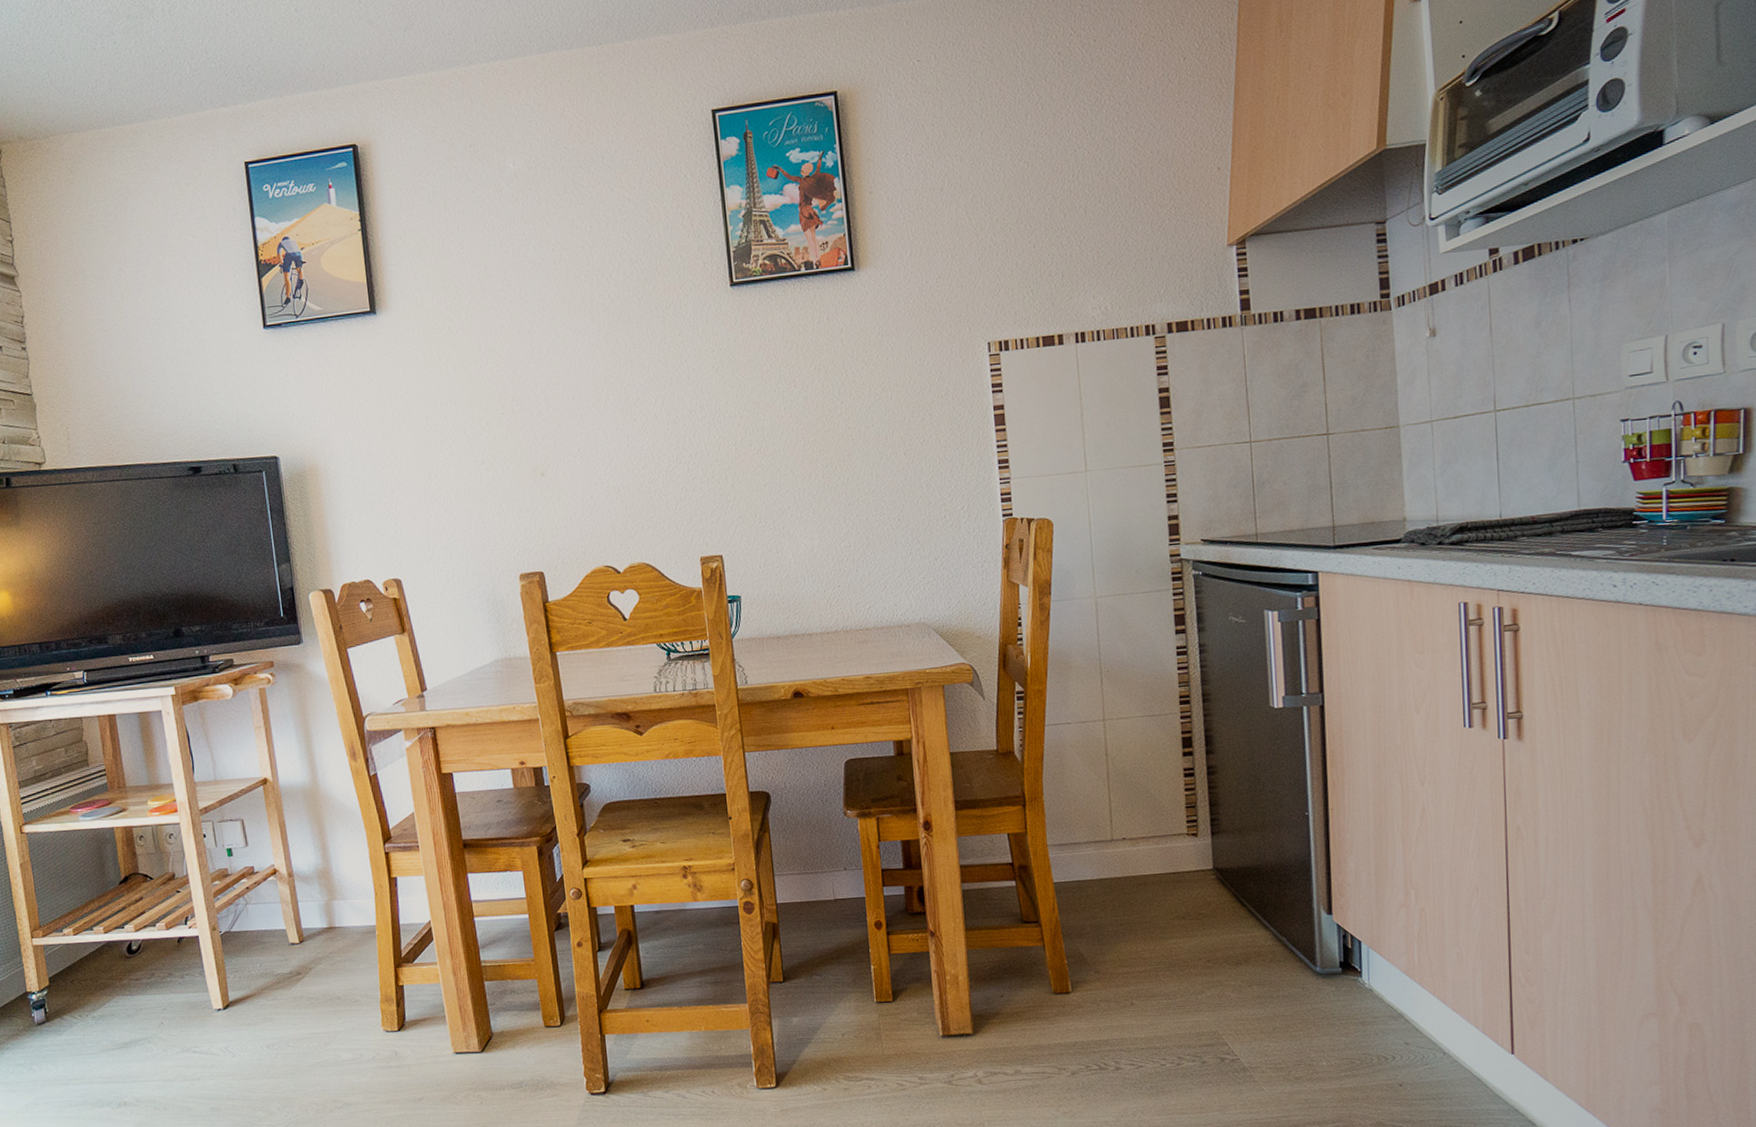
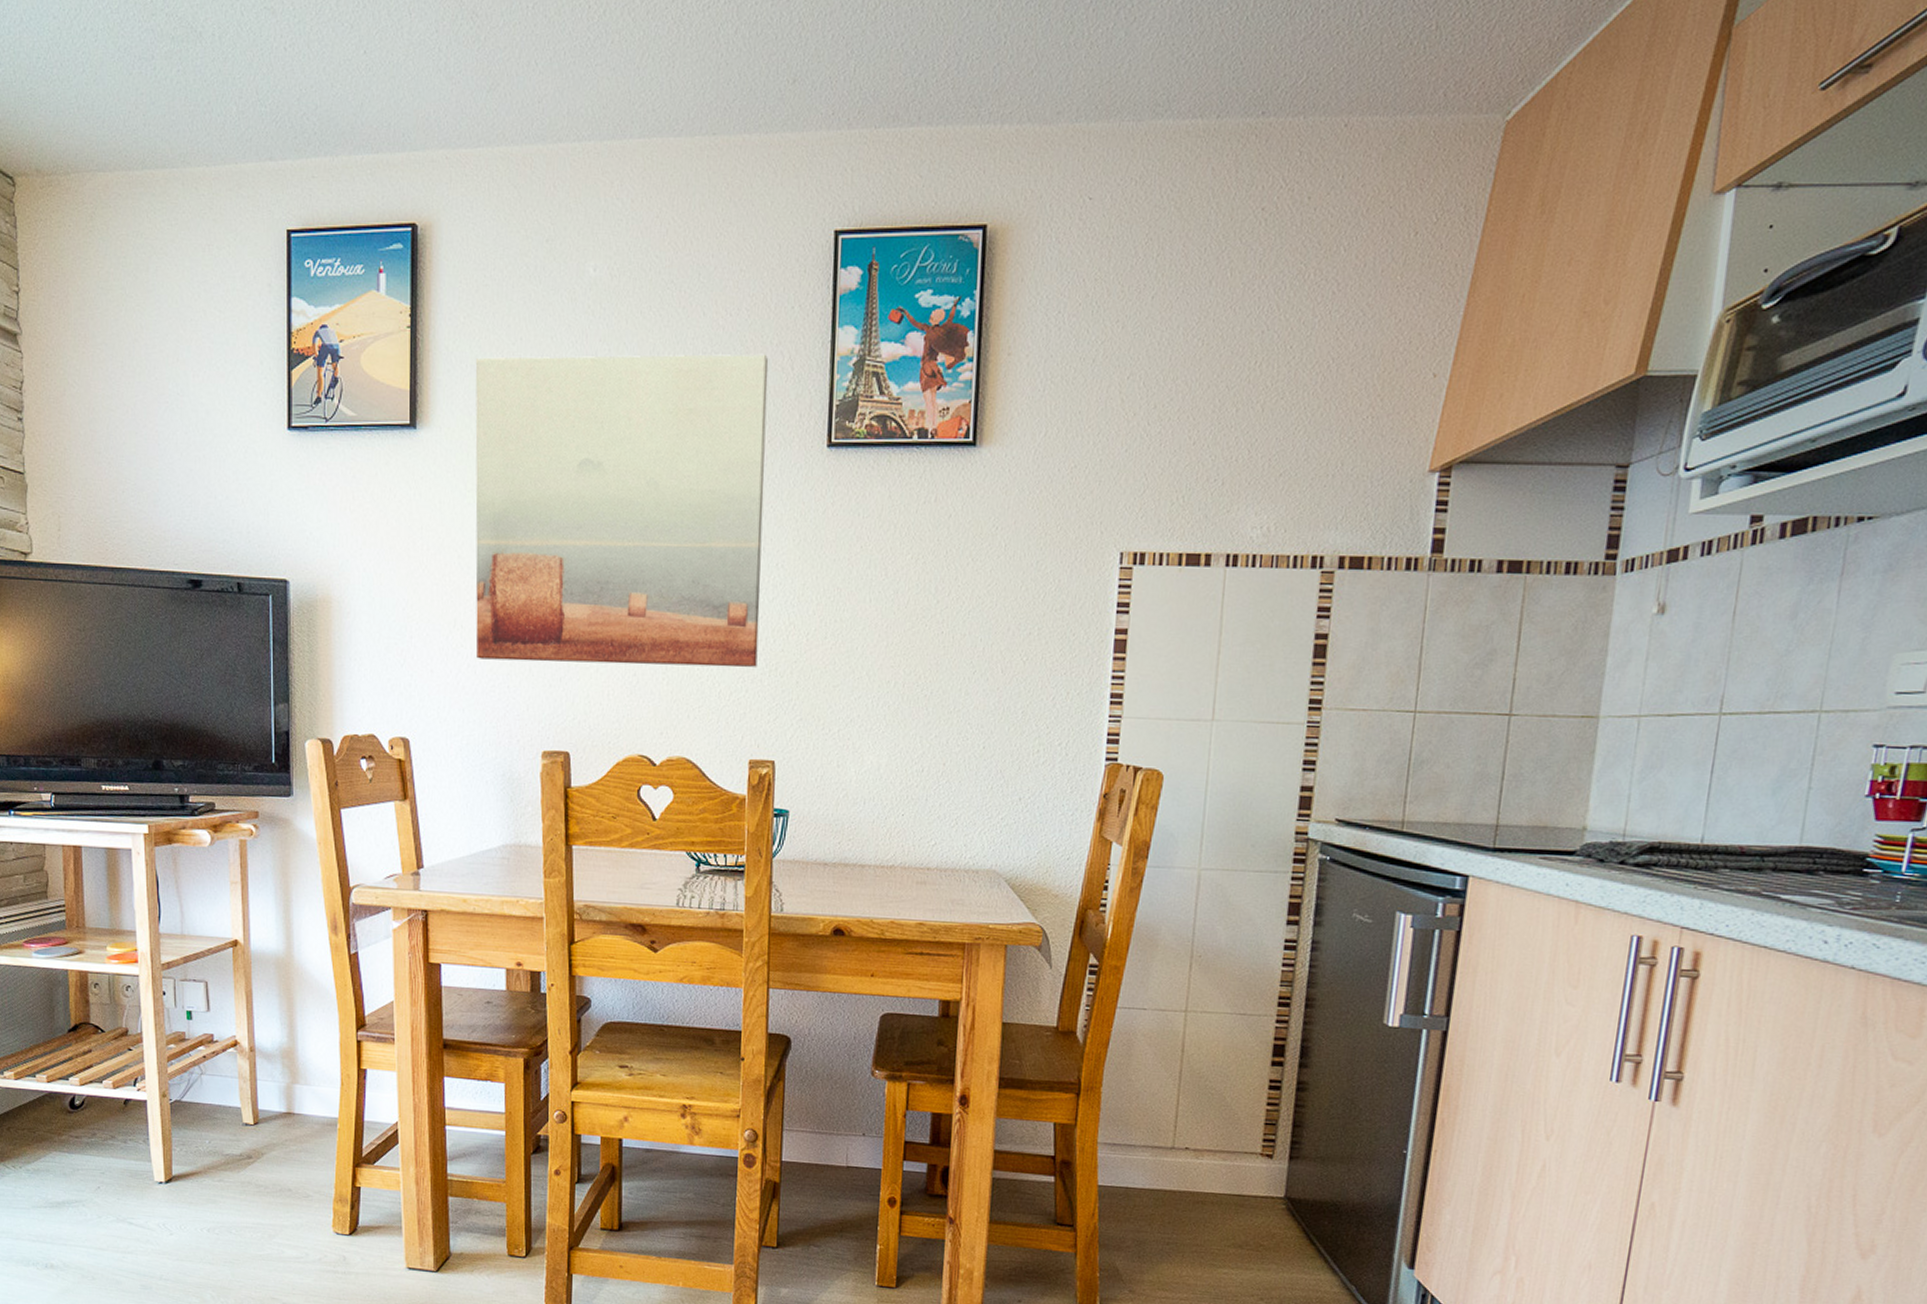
wall art: none [420,216,696,502] -> present [475,353,769,668]

